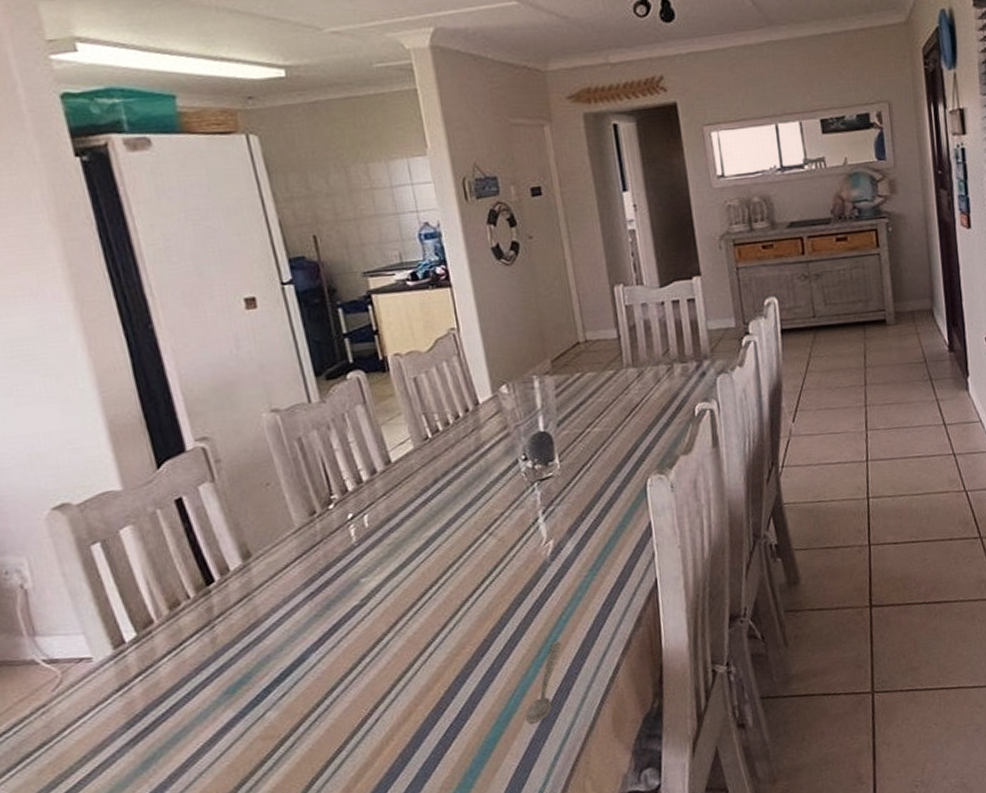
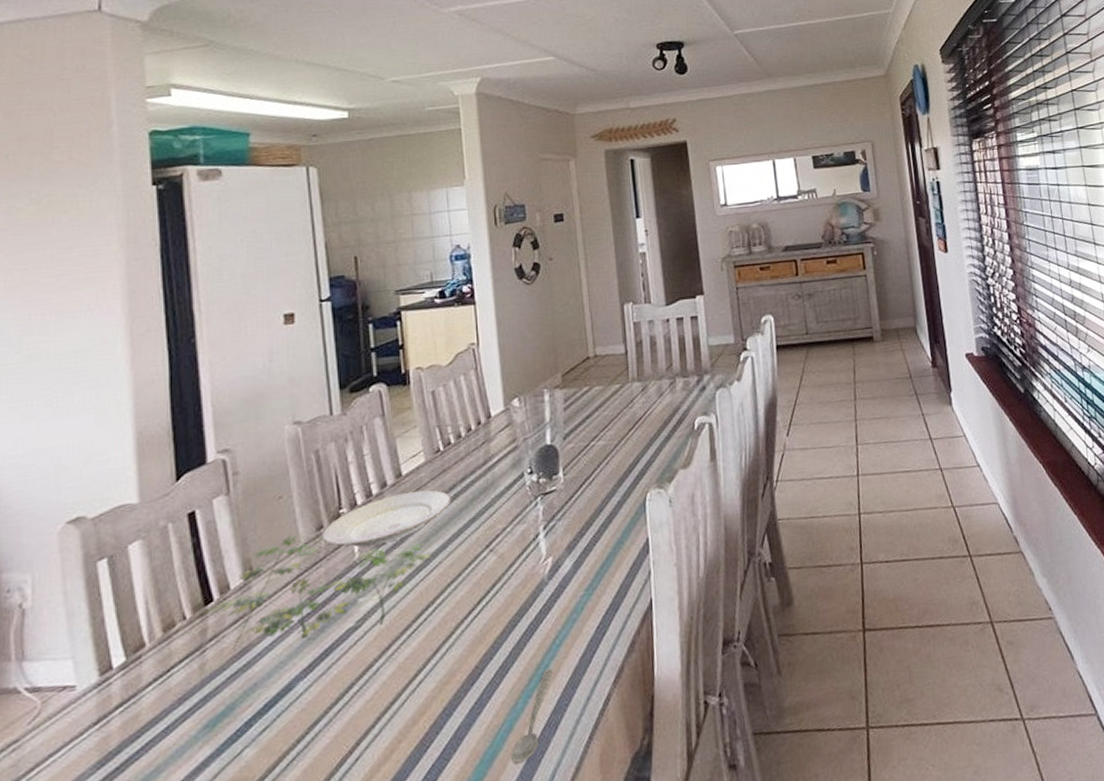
plant: none [207,520,431,626] -> present [204,535,432,650]
plate: none [315,476,446,532] -> present [321,490,452,548]

